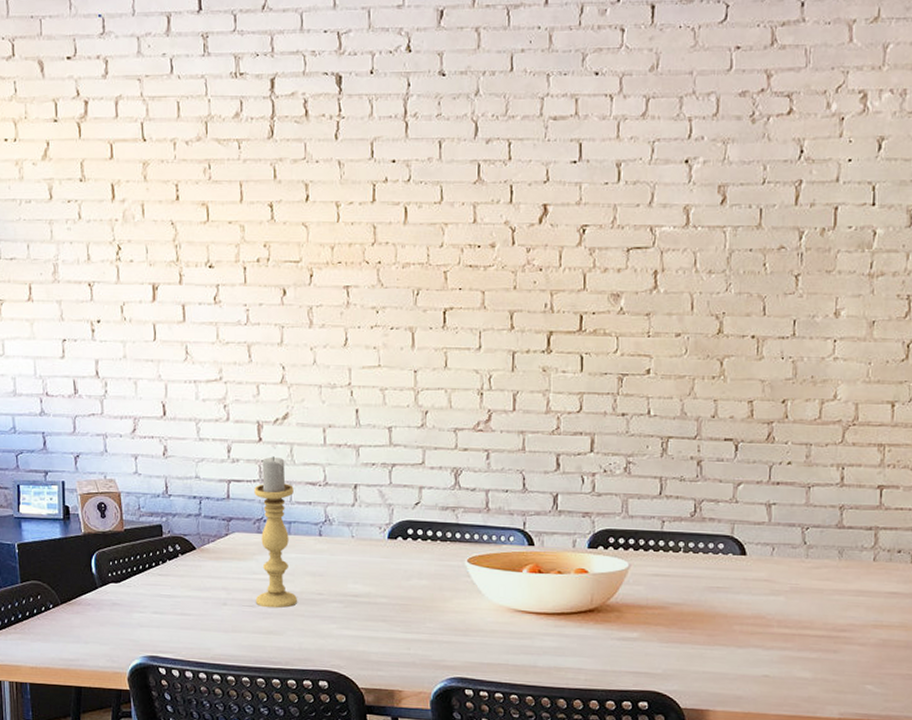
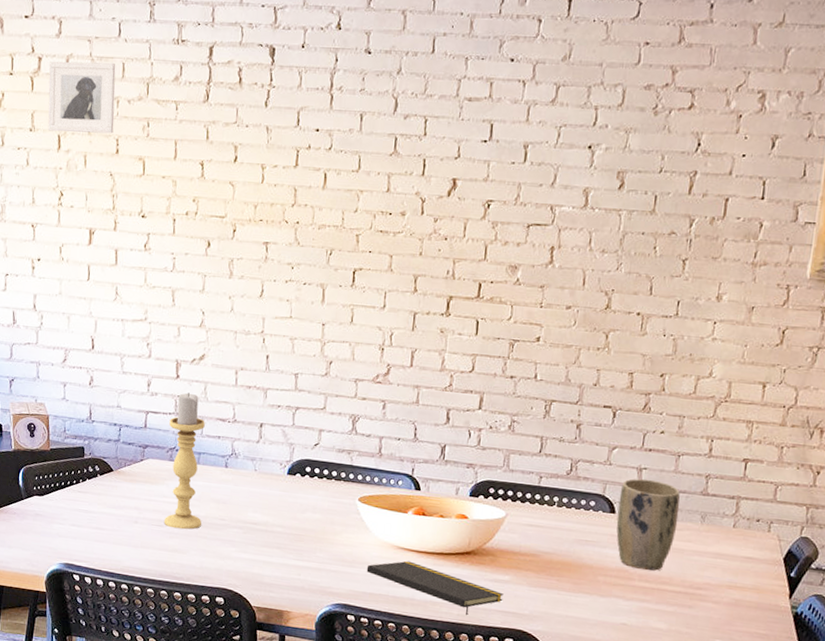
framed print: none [96,102,172,180] -> present [47,61,116,134]
notepad: none [482,624,633,679] -> present [366,560,504,615]
plant pot: none [748,515,815,615] -> present [616,478,680,571]

